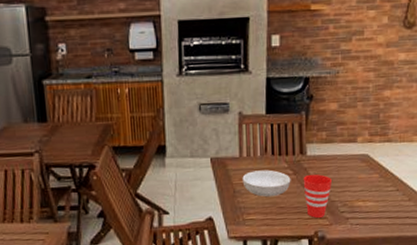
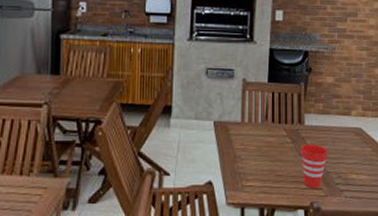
serving bowl: present [242,170,291,197] -> none [243,136,289,164]

